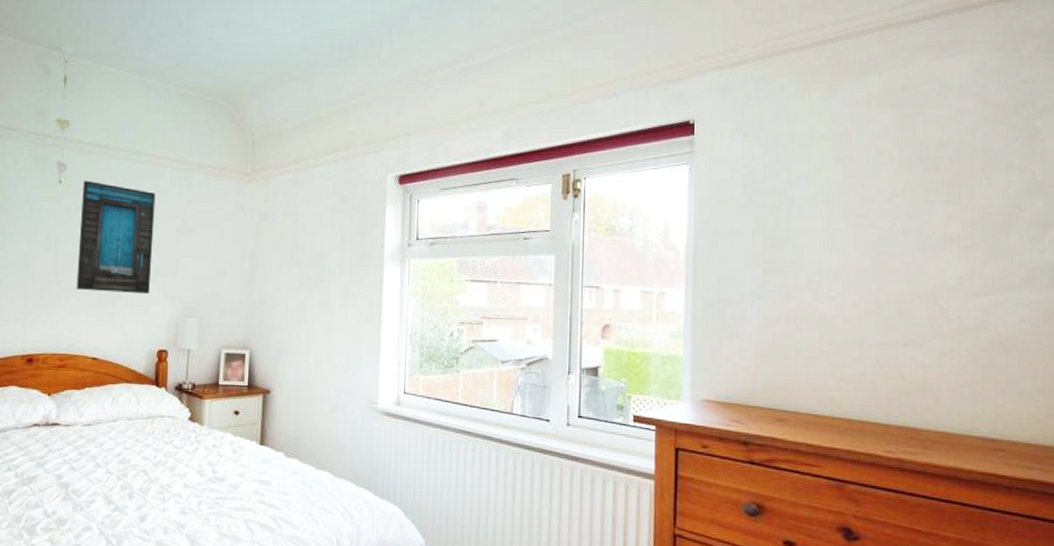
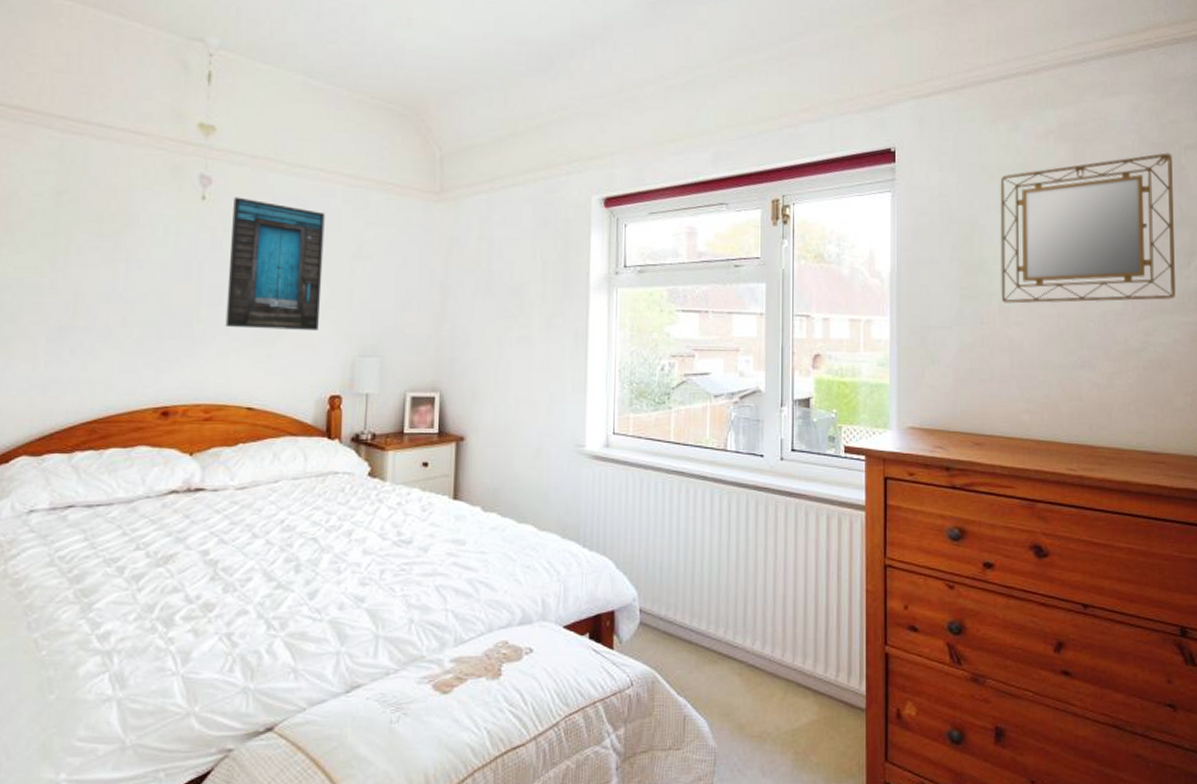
home mirror: none [810,115,1024,278] -> present [1000,152,1176,304]

